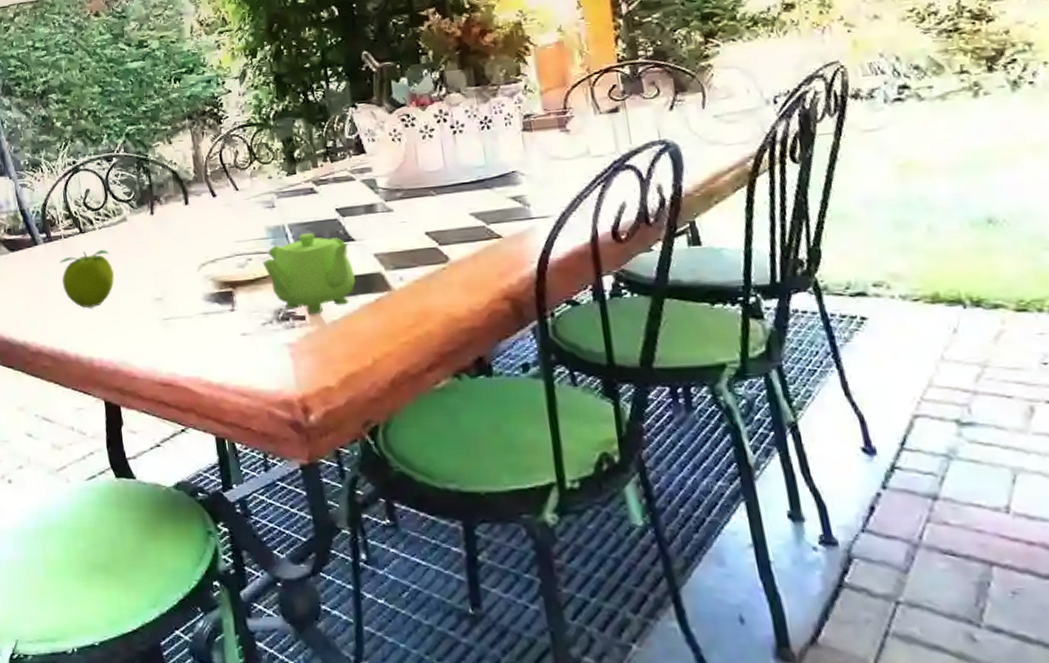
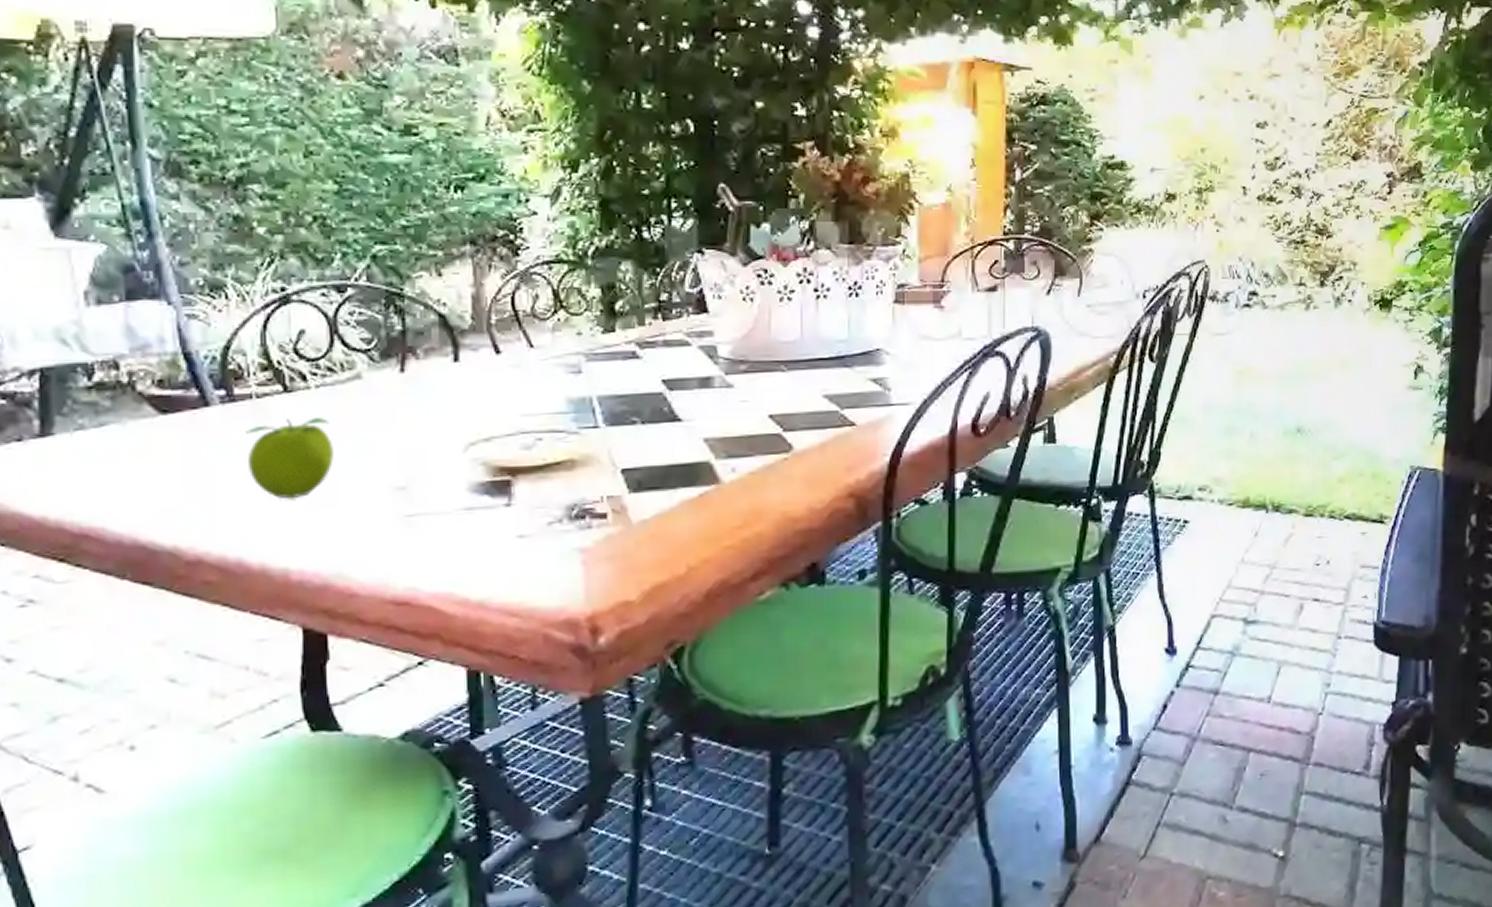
teapot: present [262,233,355,314] -> none [557,409,676,510]

